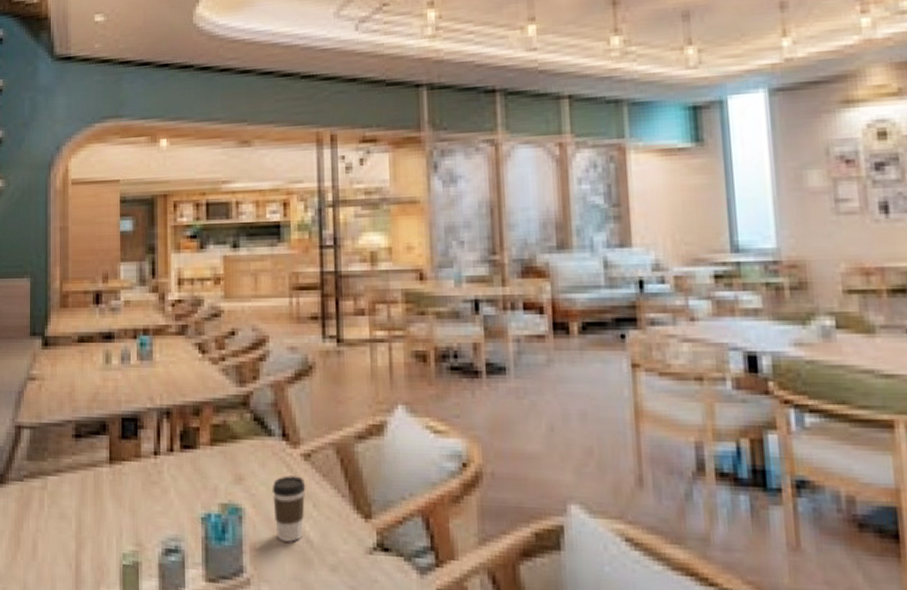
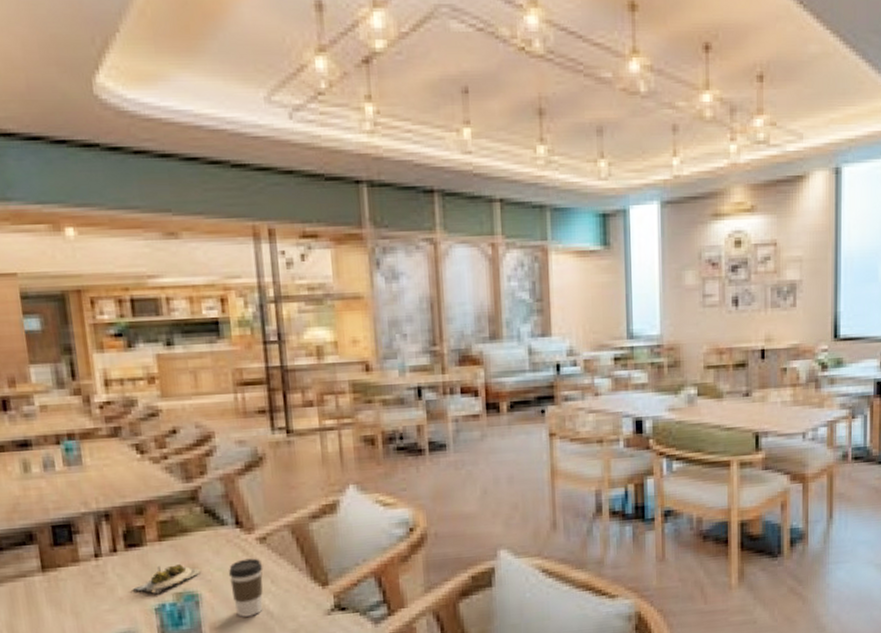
succulent plant: none [184,472,246,501] -> present [133,564,200,594]

